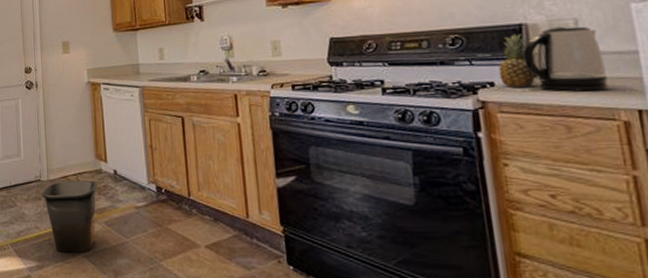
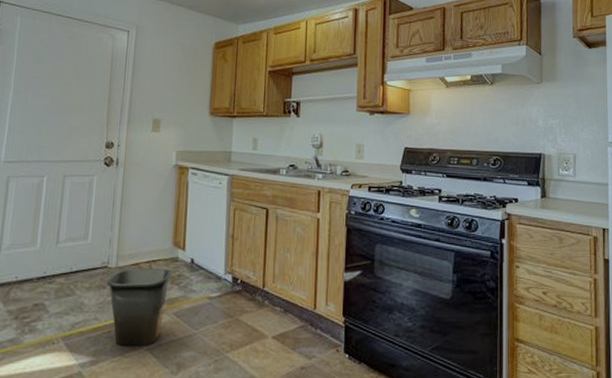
fruit: present [498,33,536,89] -> none [522,161,545,206]
kettle: present [522,25,609,92] -> none [539,159,589,212]

